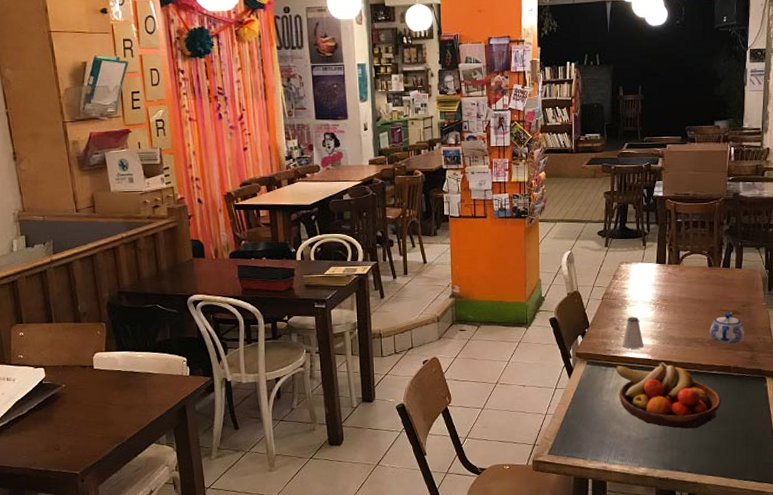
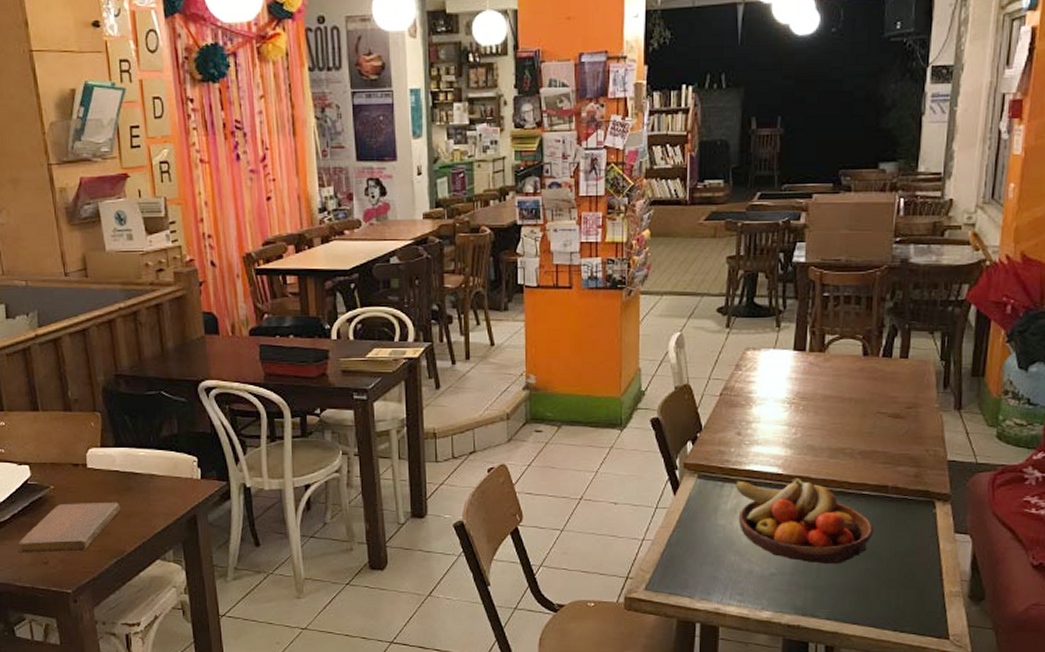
notebook: none [33,397,122,443] -> present [17,503,121,554]
saltshaker: present [622,316,644,349] -> none [744,418,774,460]
teapot: present [709,312,745,345] -> none [861,415,909,458]

